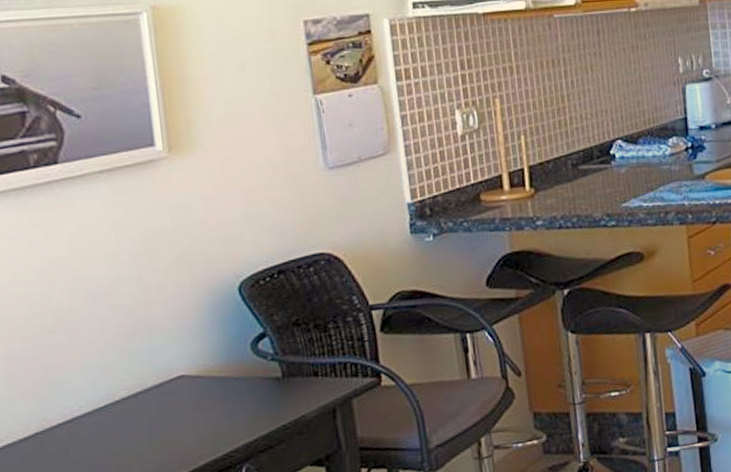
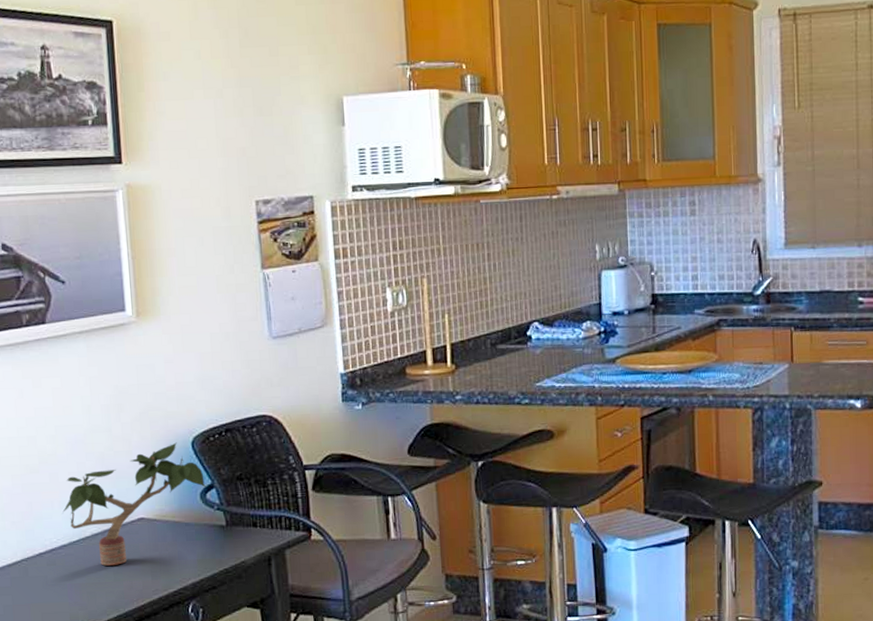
potted plant: none [85,288,257,433] -> present [62,442,206,566]

